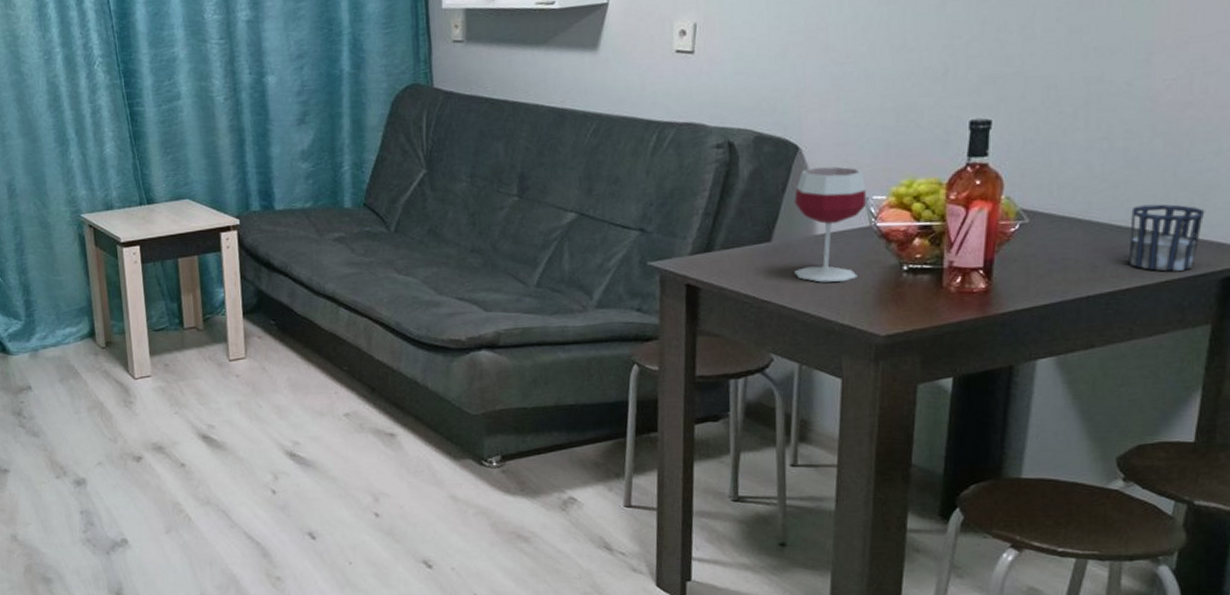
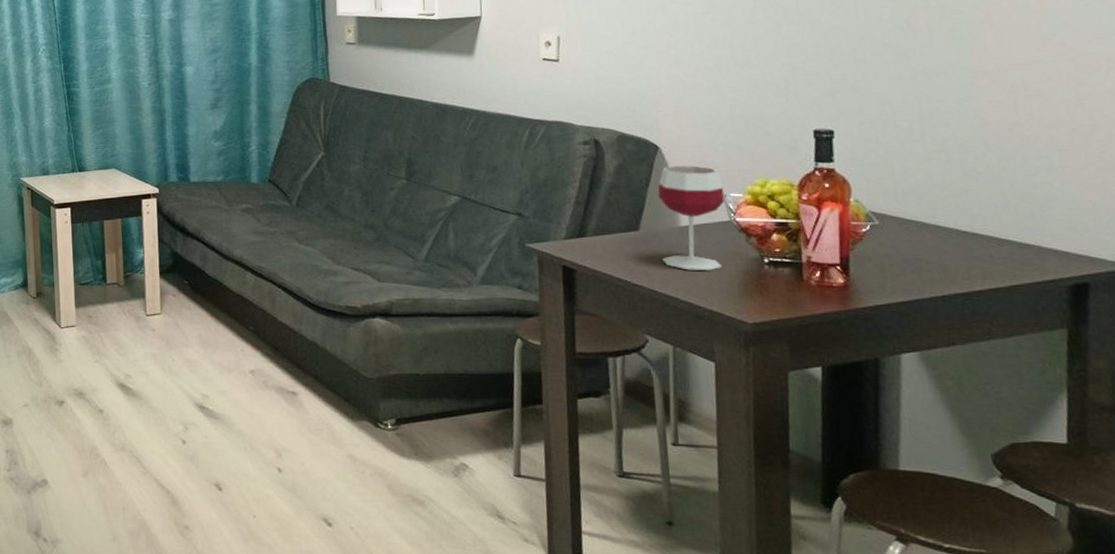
cup: present [1129,204,1205,272] -> none [975,213,1046,276]

